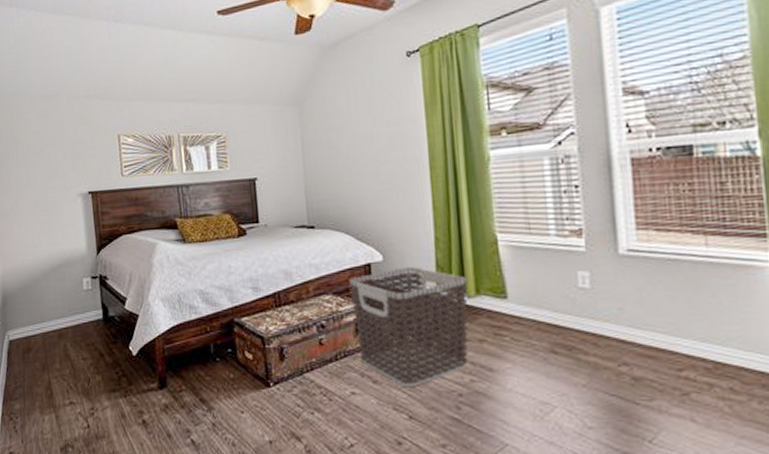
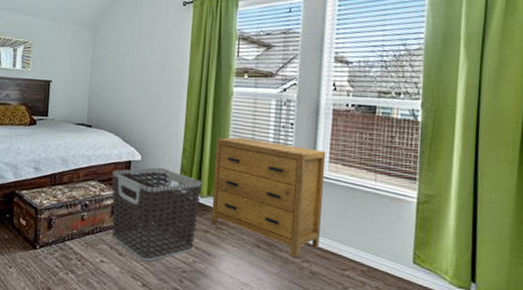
dresser: none [477,213,639,362] -> present [211,137,326,258]

